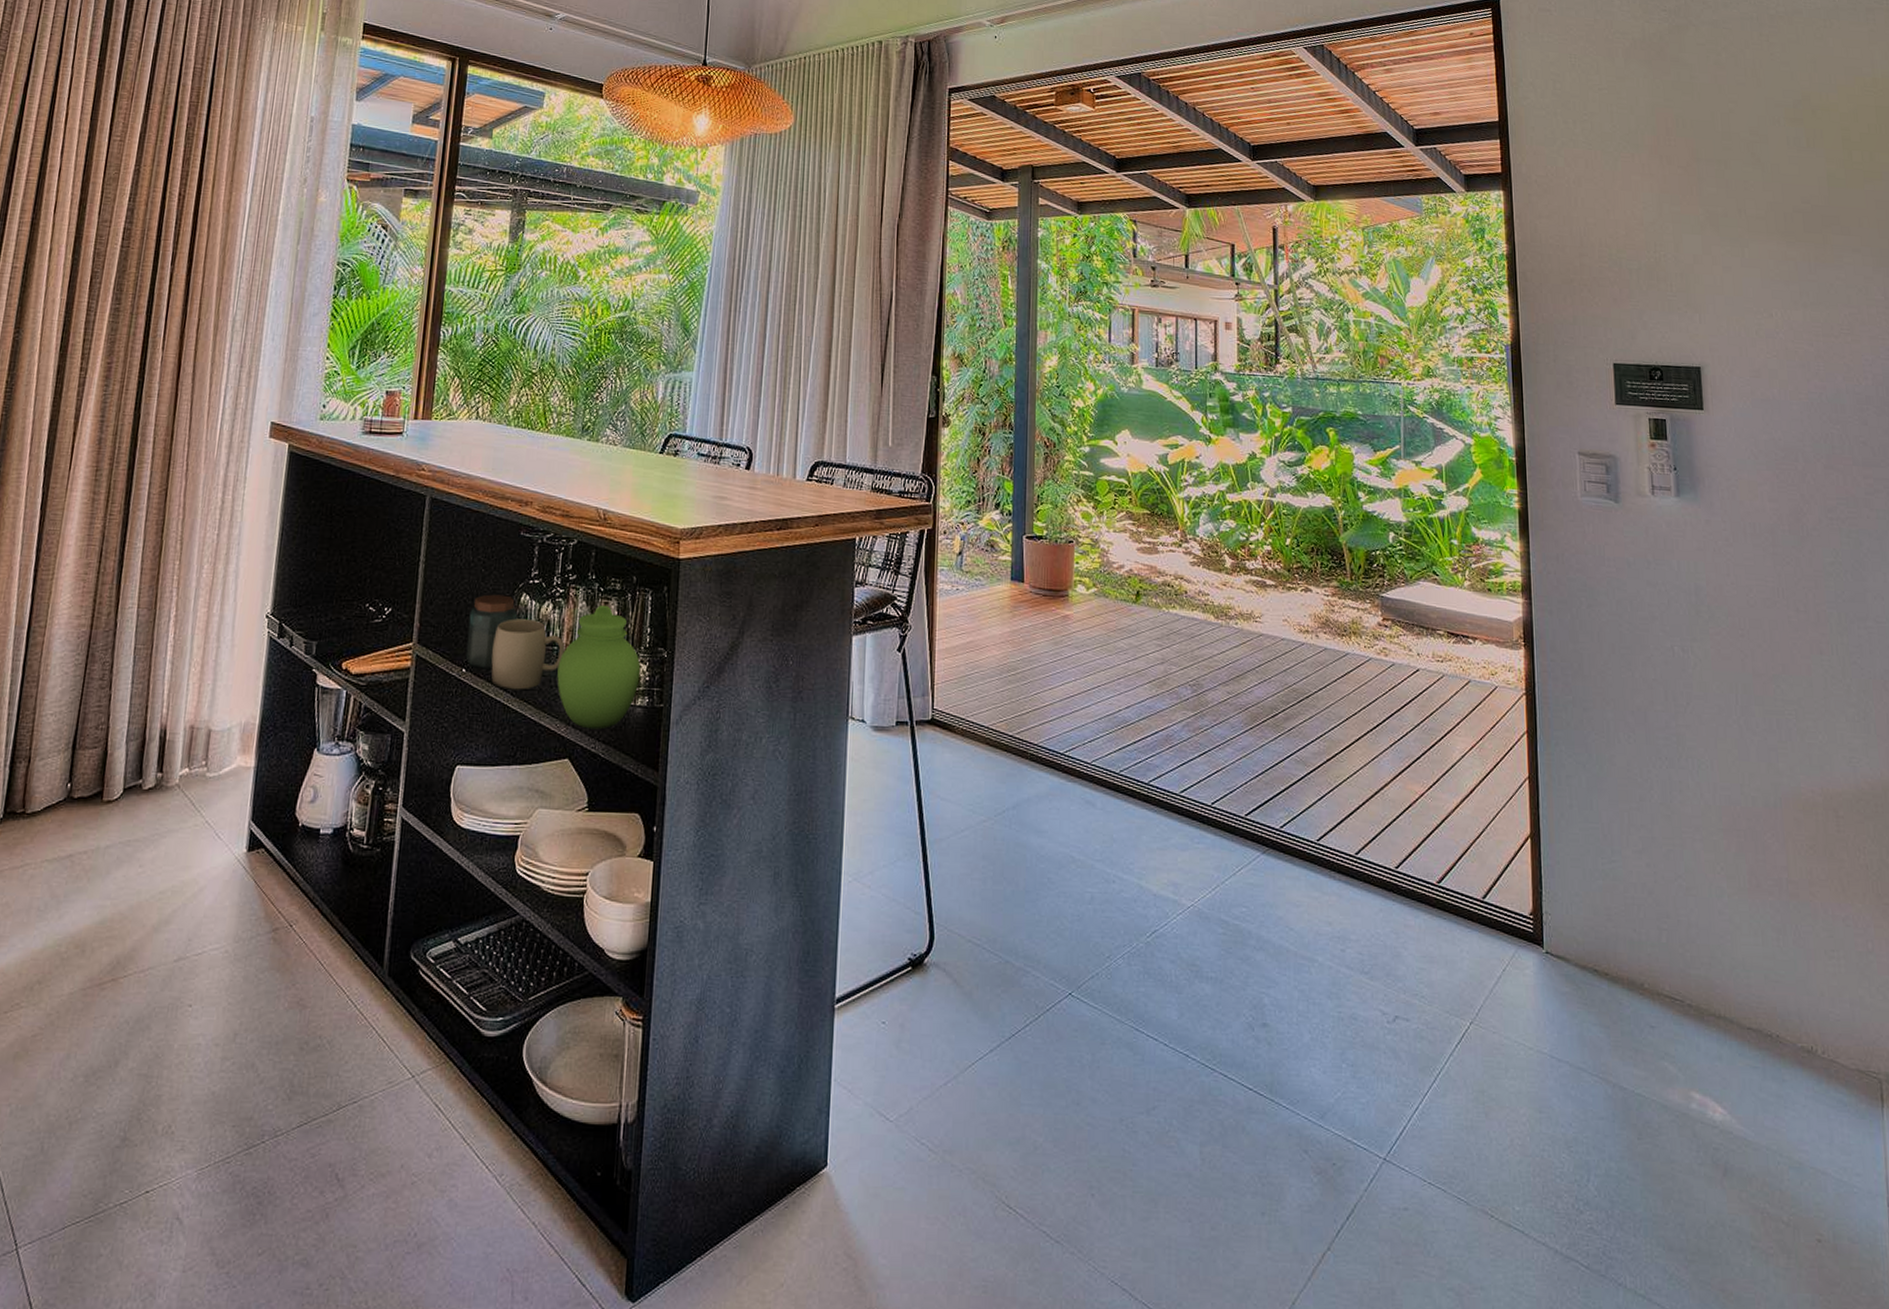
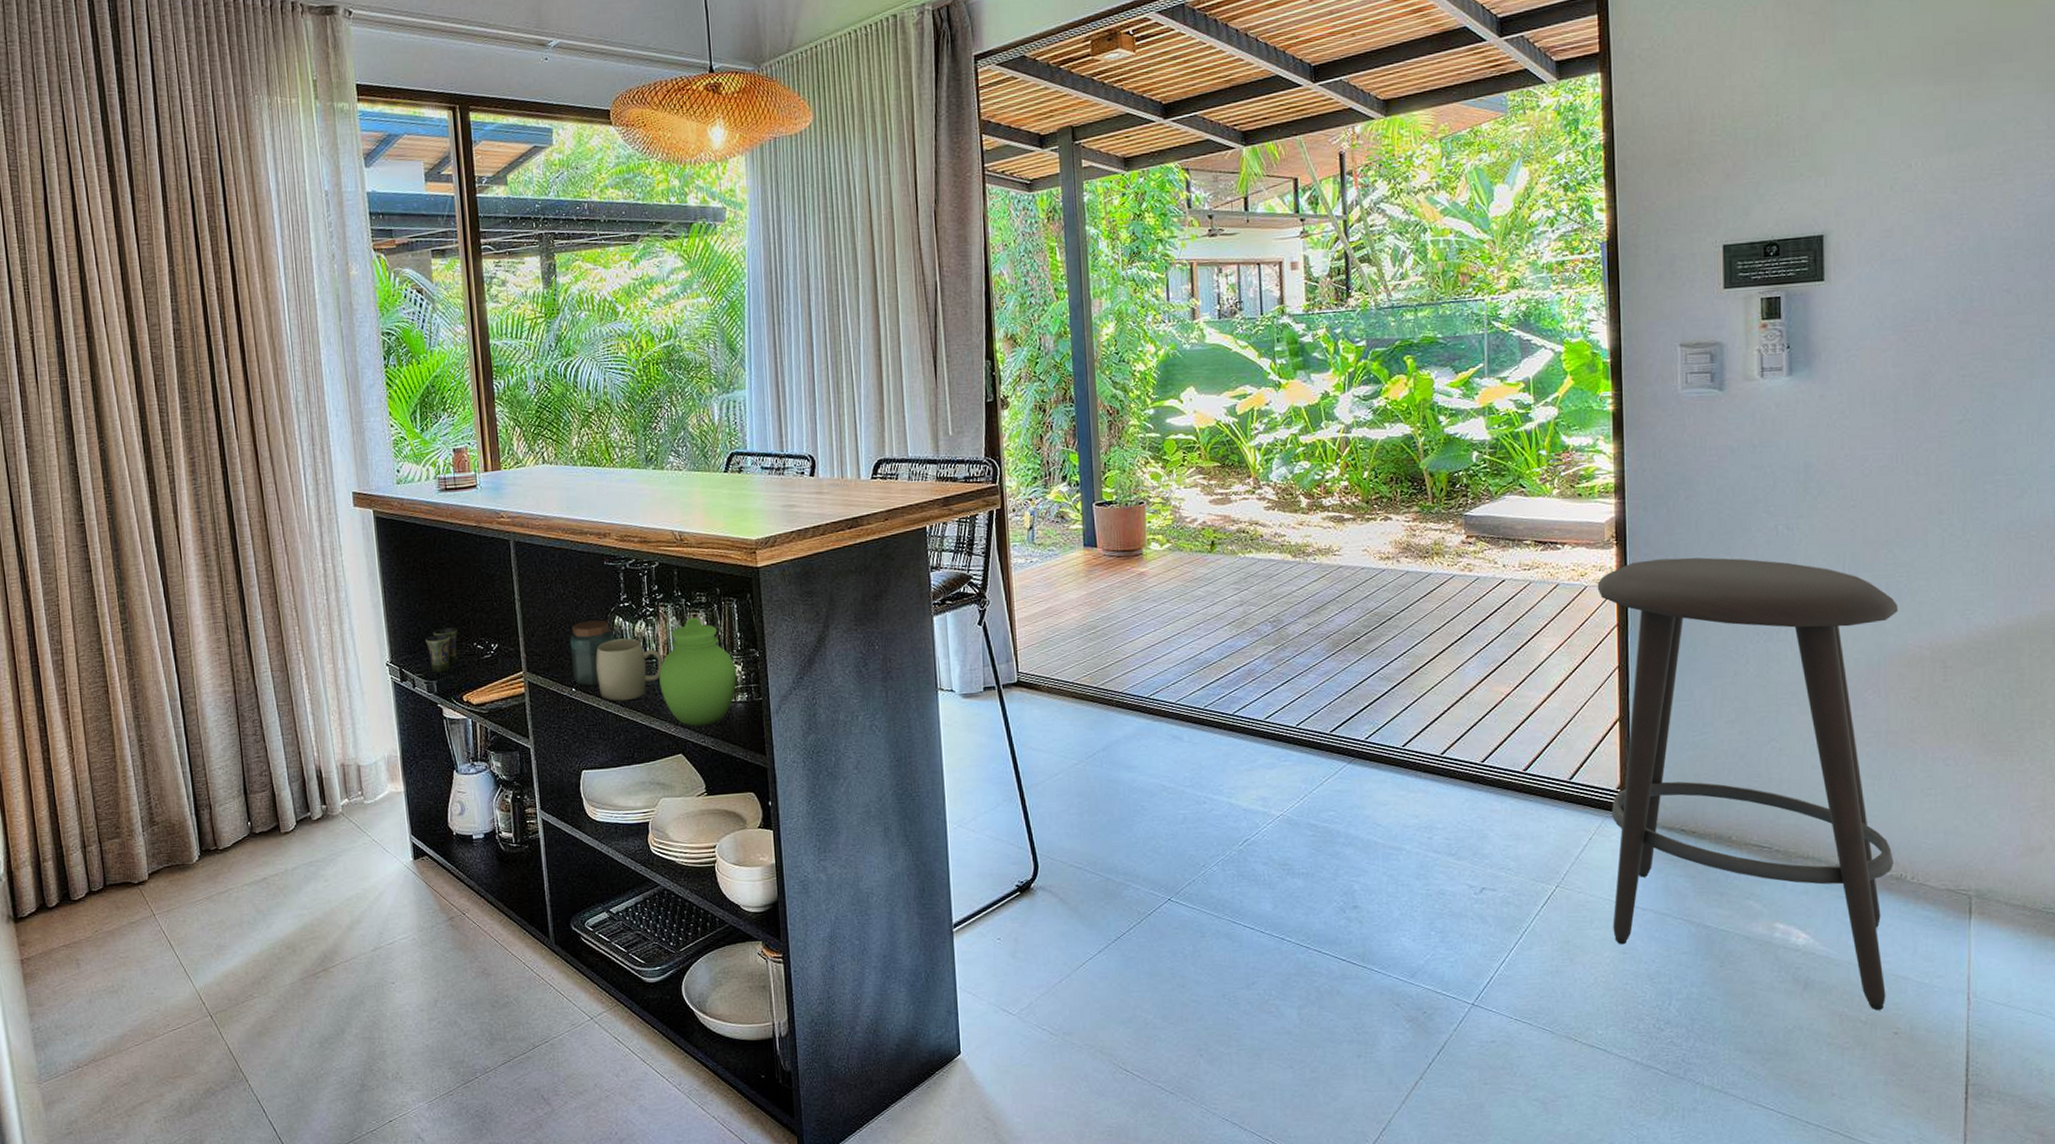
cup: none [314,583,352,633] -> present [426,627,458,673]
stool: none [1507,666,1807,1211] -> present [1597,557,1898,1011]

